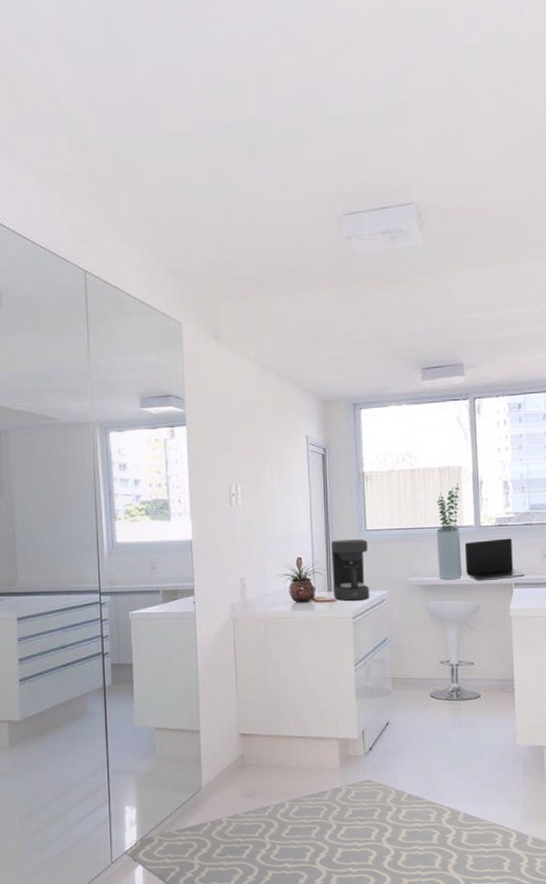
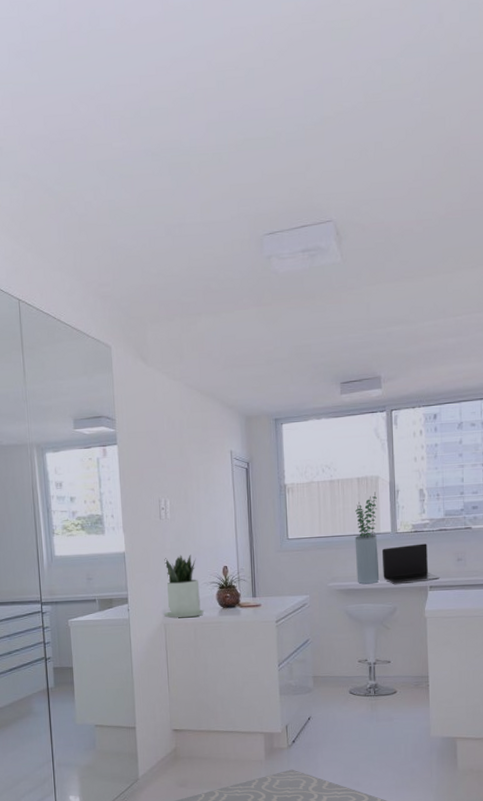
planter: none [232,544,276,613] -> present [163,554,204,619]
coffee maker: present [331,539,370,601] -> none [255,548,292,606]

